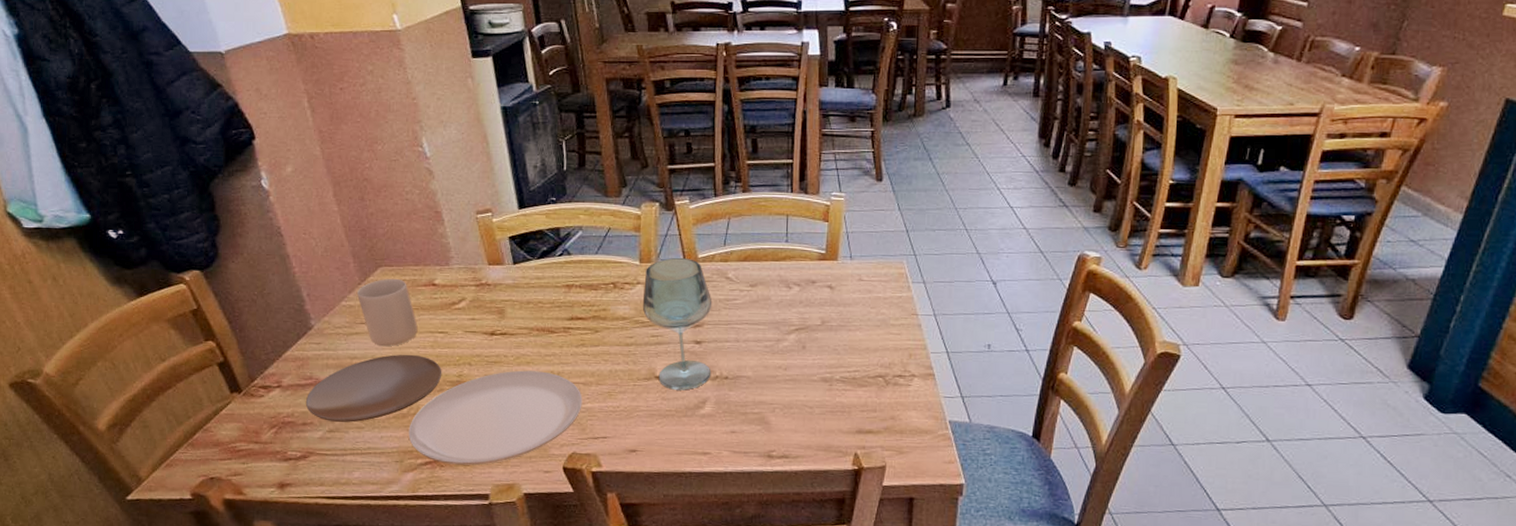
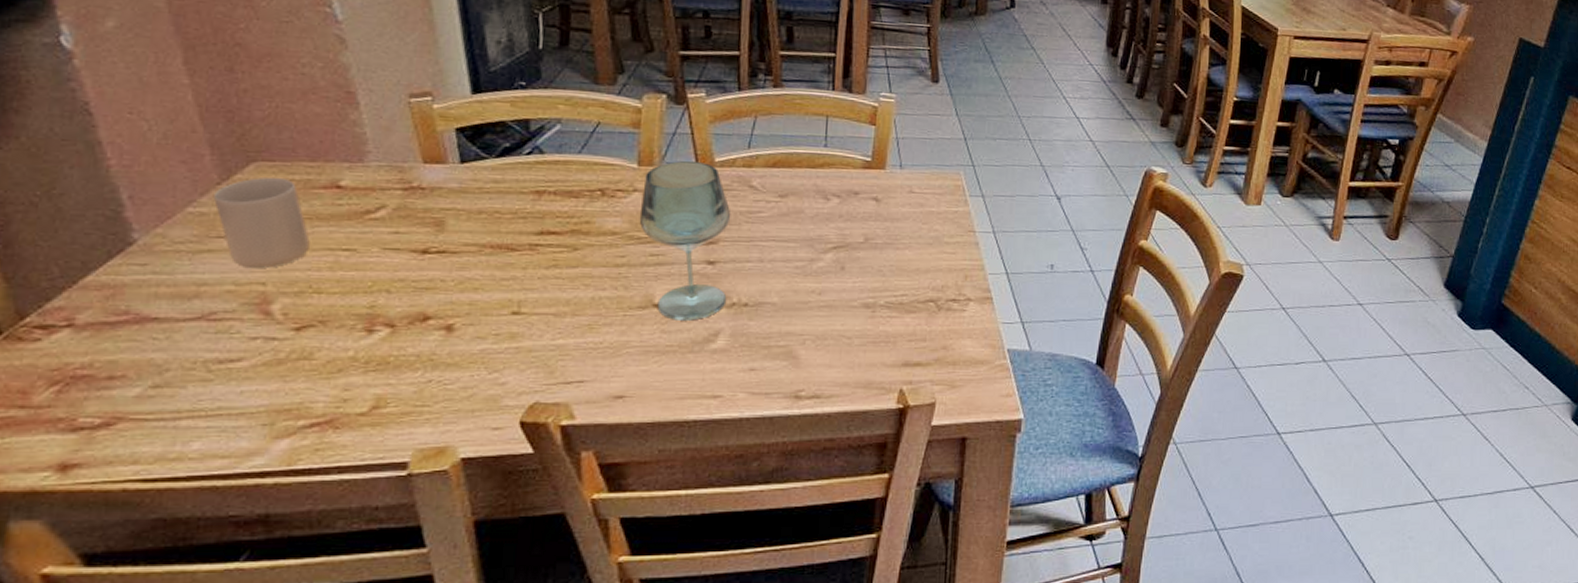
plate: present [305,354,442,423] -> none [114,278,345,373]
plate: present [408,370,583,466] -> none [285,298,552,425]

